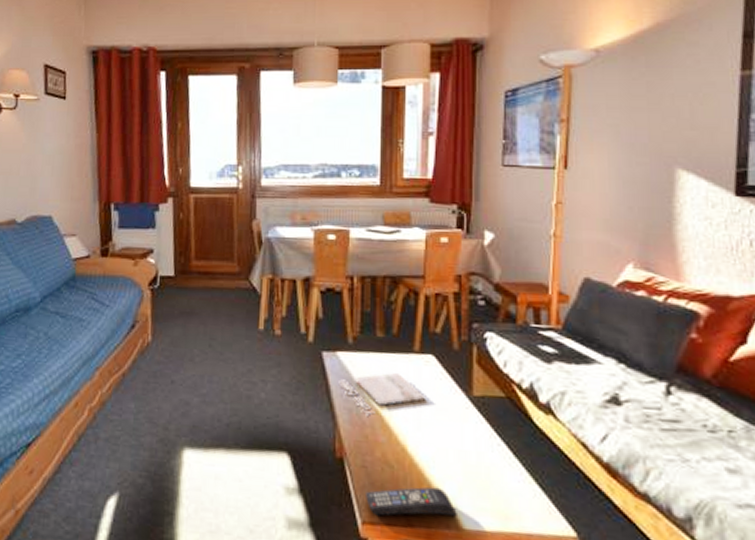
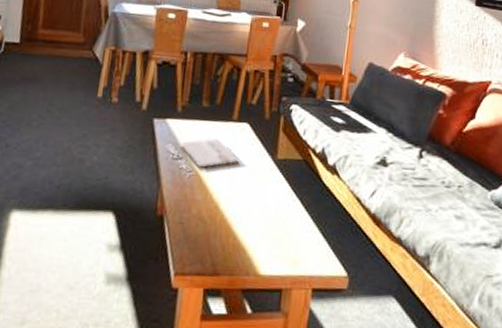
remote control: present [366,487,457,516] -> none [180,239,256,267]

